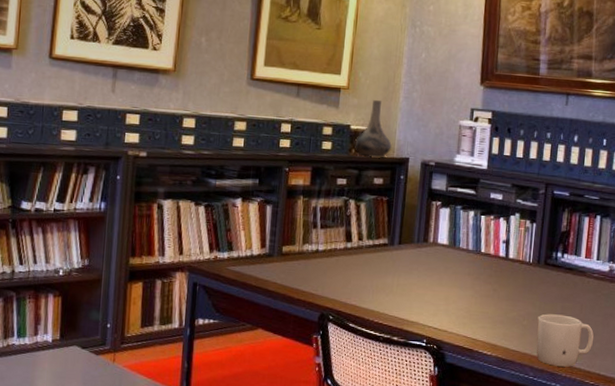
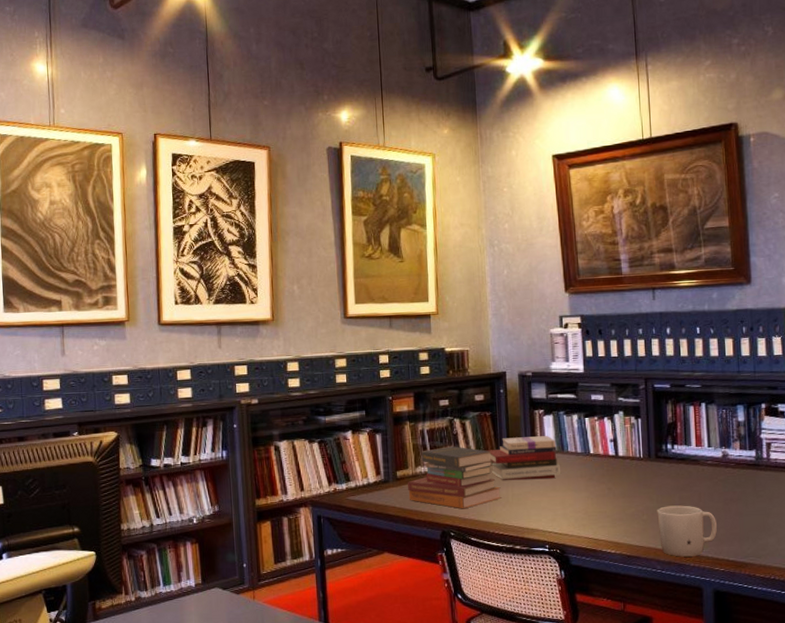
books: none [291,227,387,294] -> present [407,446,501,509]
decorative vase: present [354,99,392,158] -> none [450,320,487,376]
books: none [378,225,451,273] -> present [486,436,561,480]

